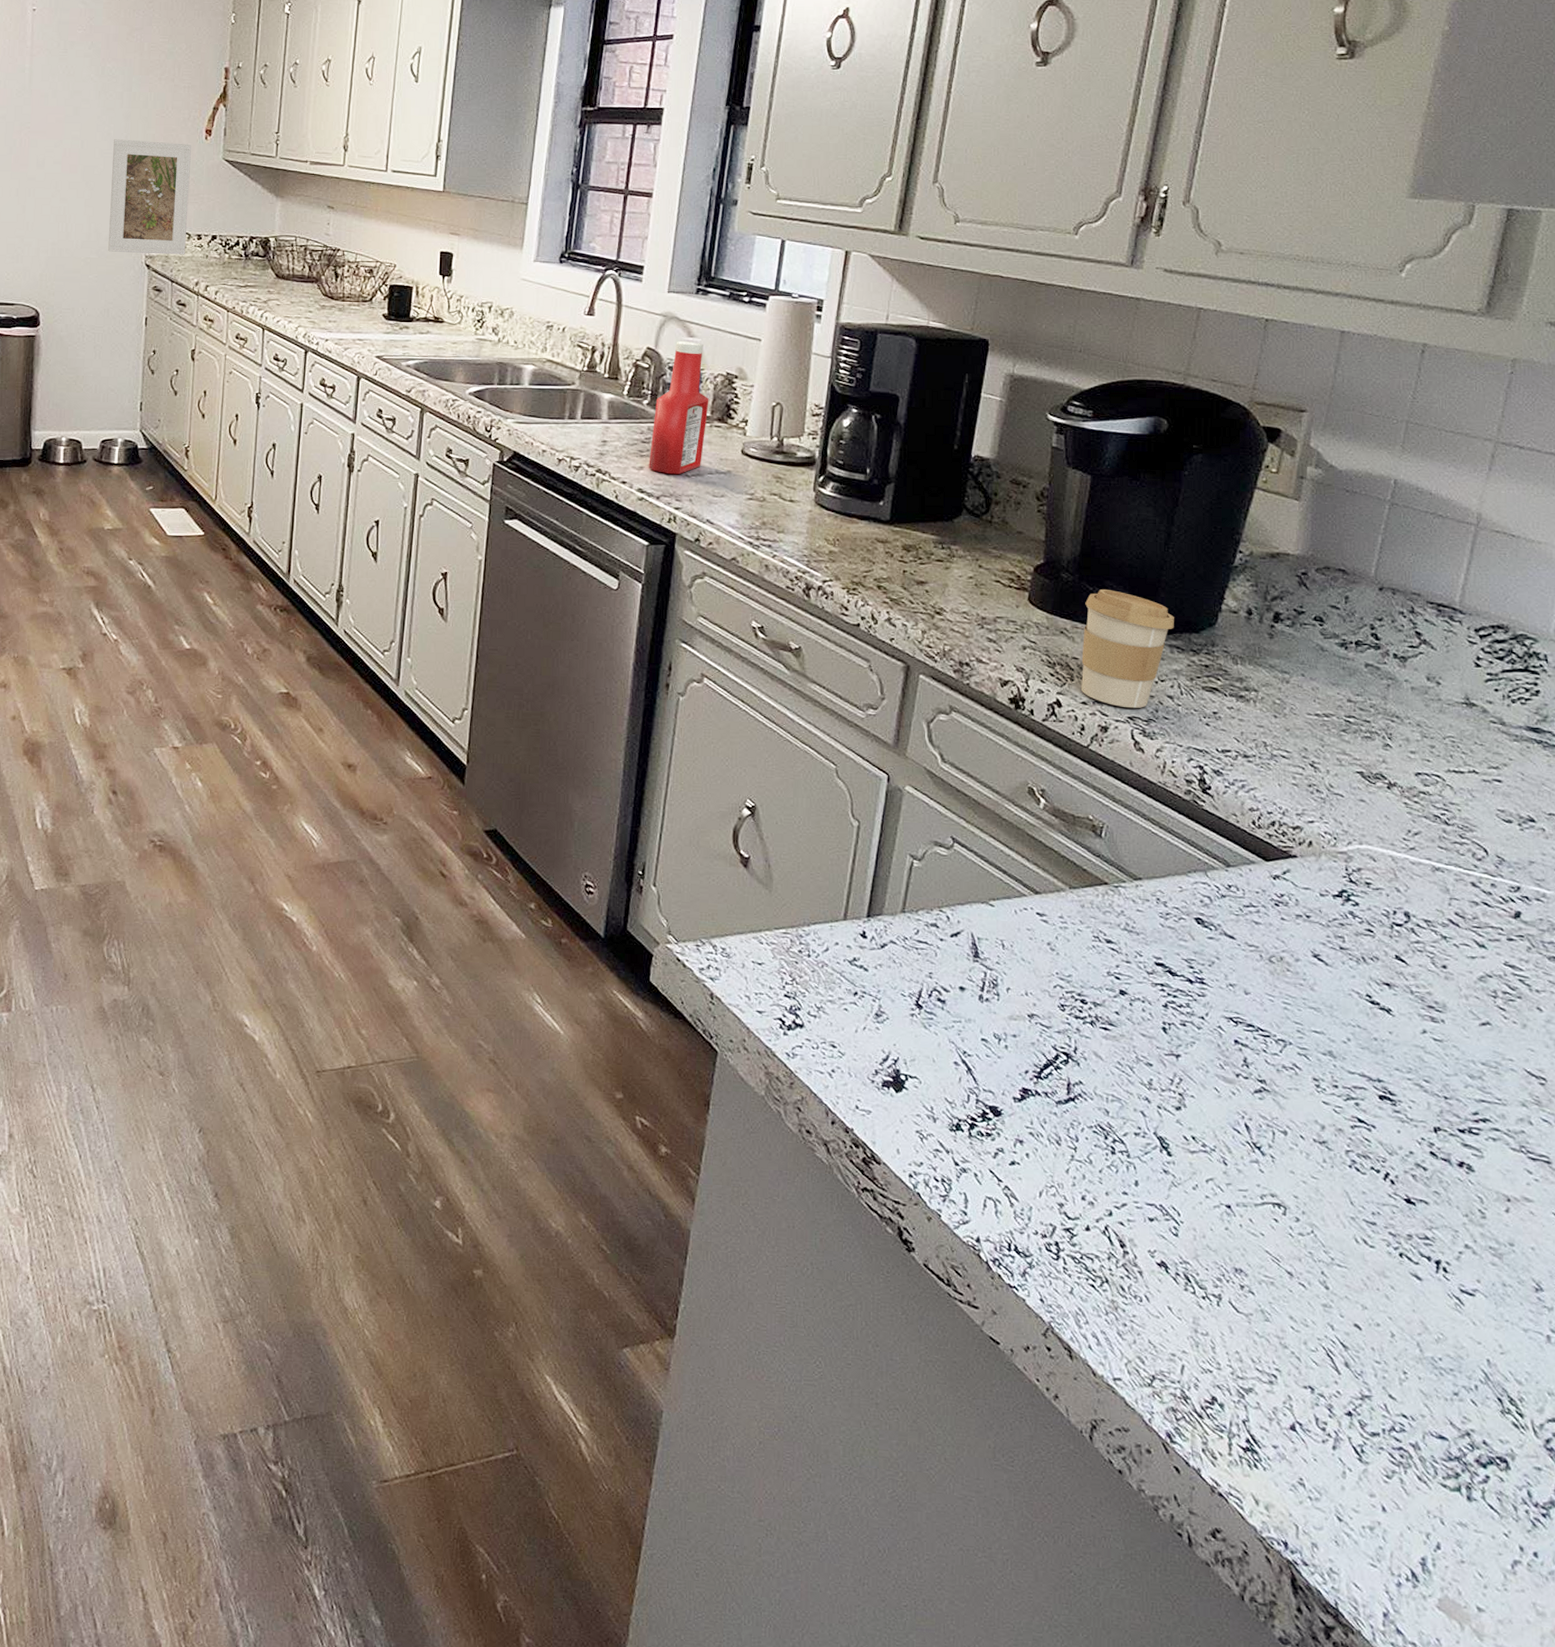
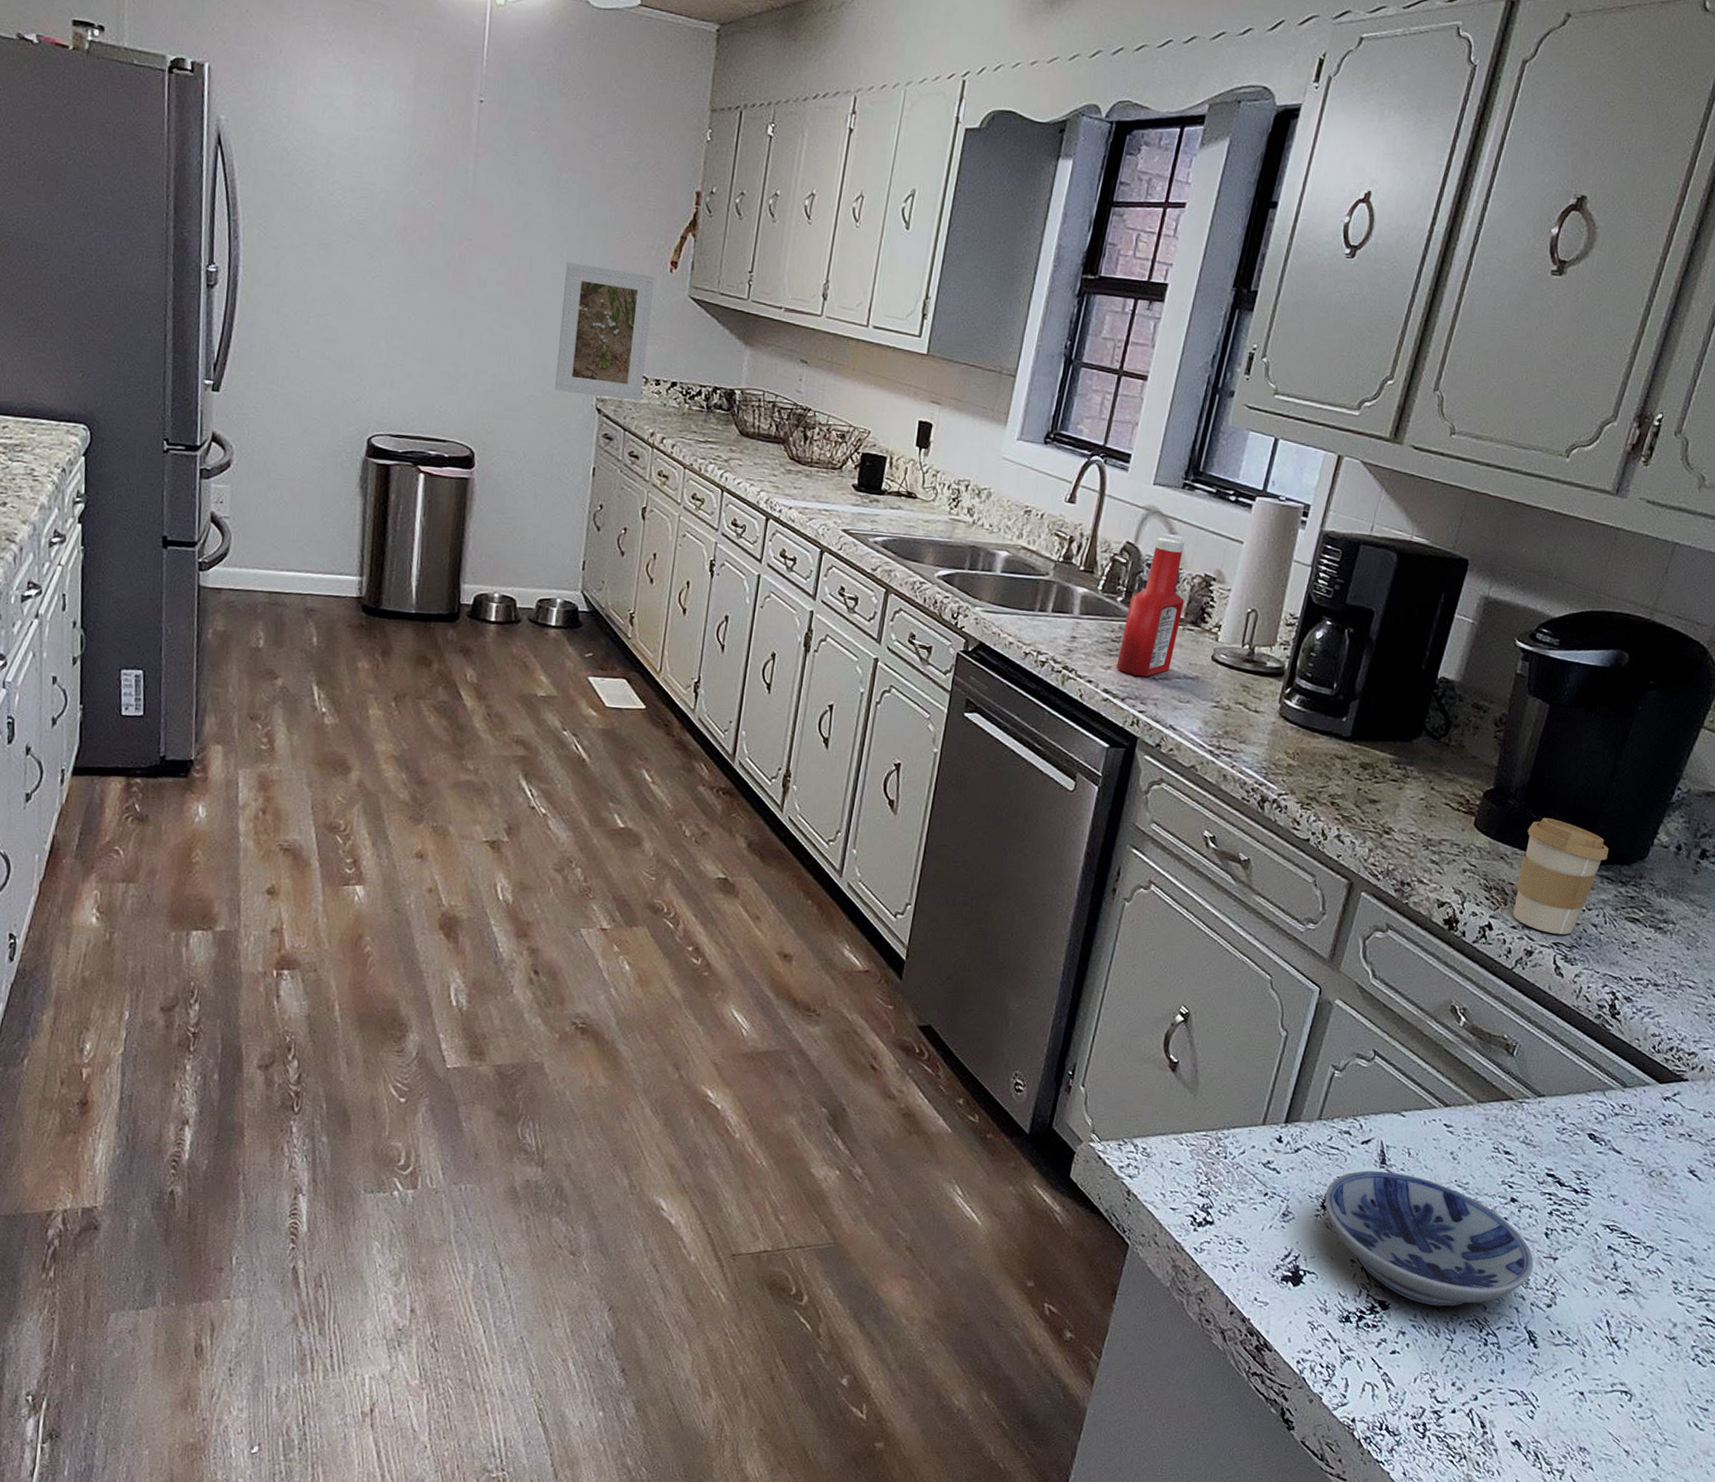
bowl: none [918,965,1155,1111] -> present [1324,1170,1534,1306]

